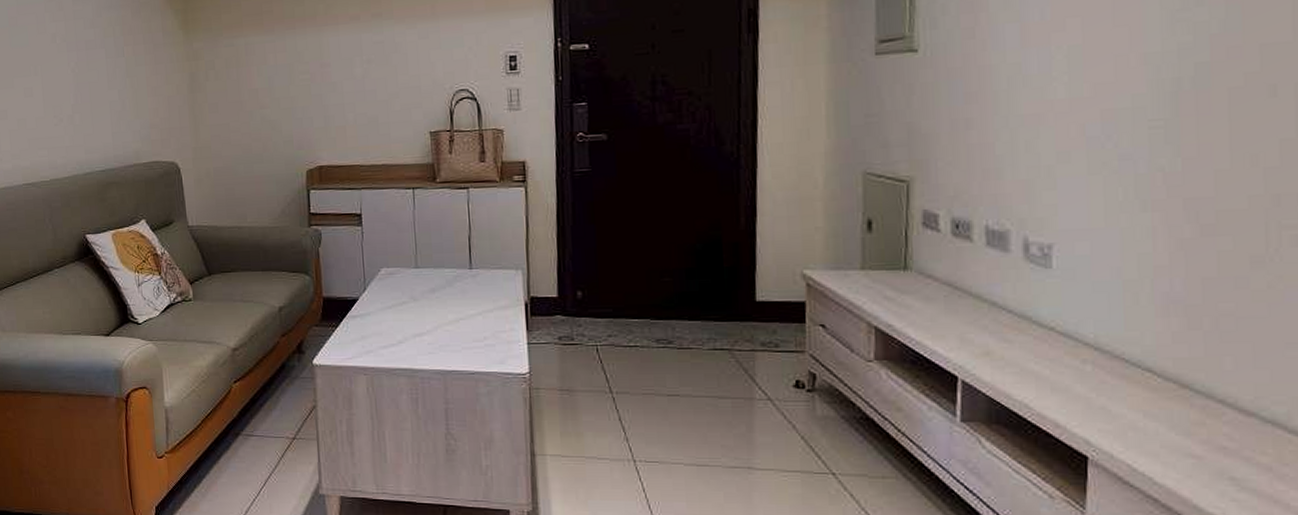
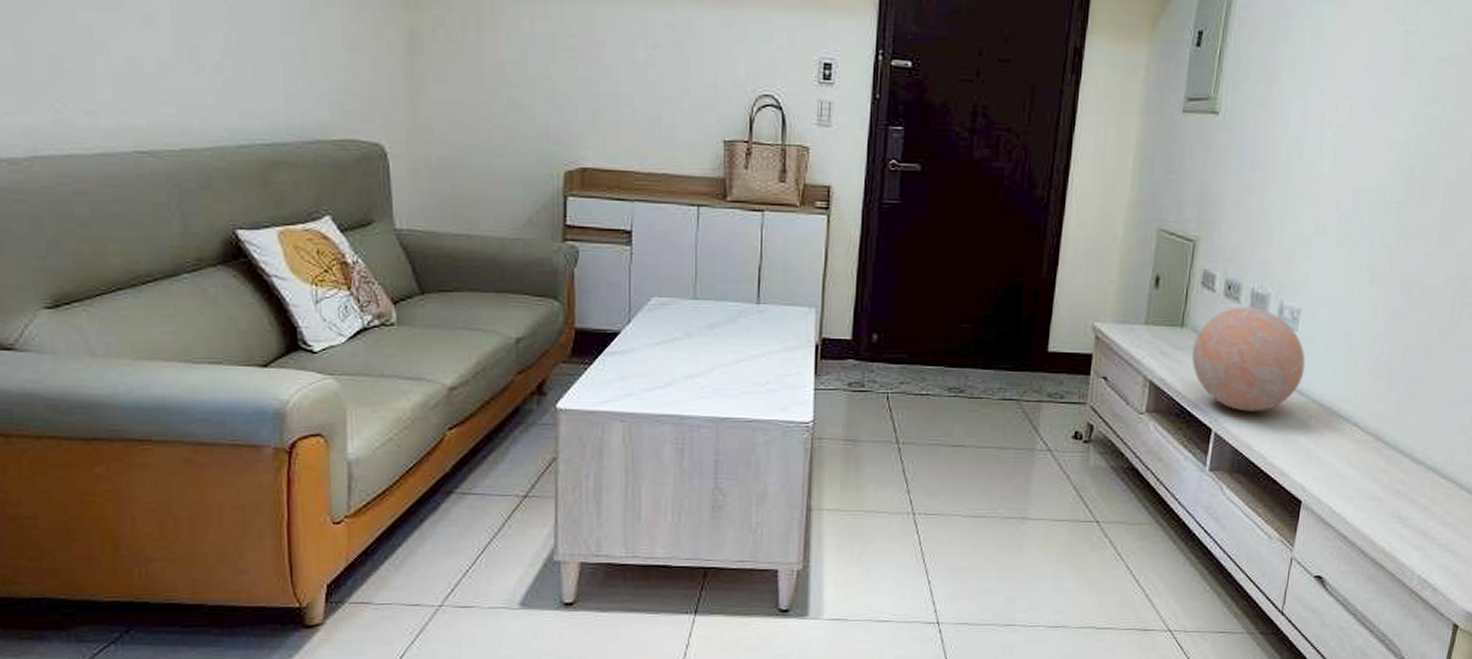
decorative orb: none [922,245,1068,358] -> present [1192,307,1306,412]

